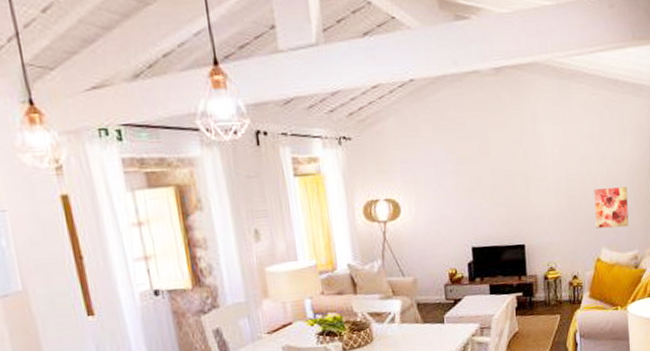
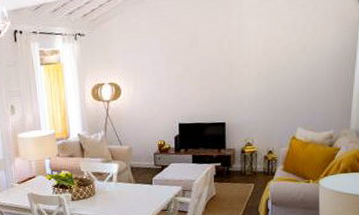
wall art: present [594,187,629,229] -> none [293,73,326,110]

